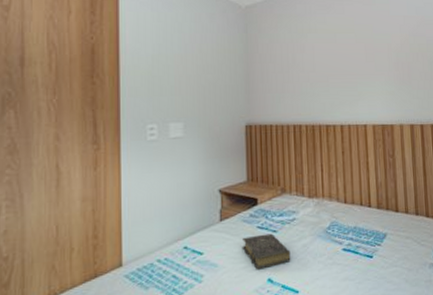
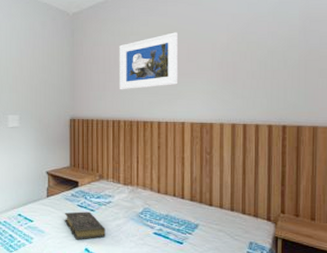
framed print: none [297,31,359,92] -> present [119,32,179,90]

